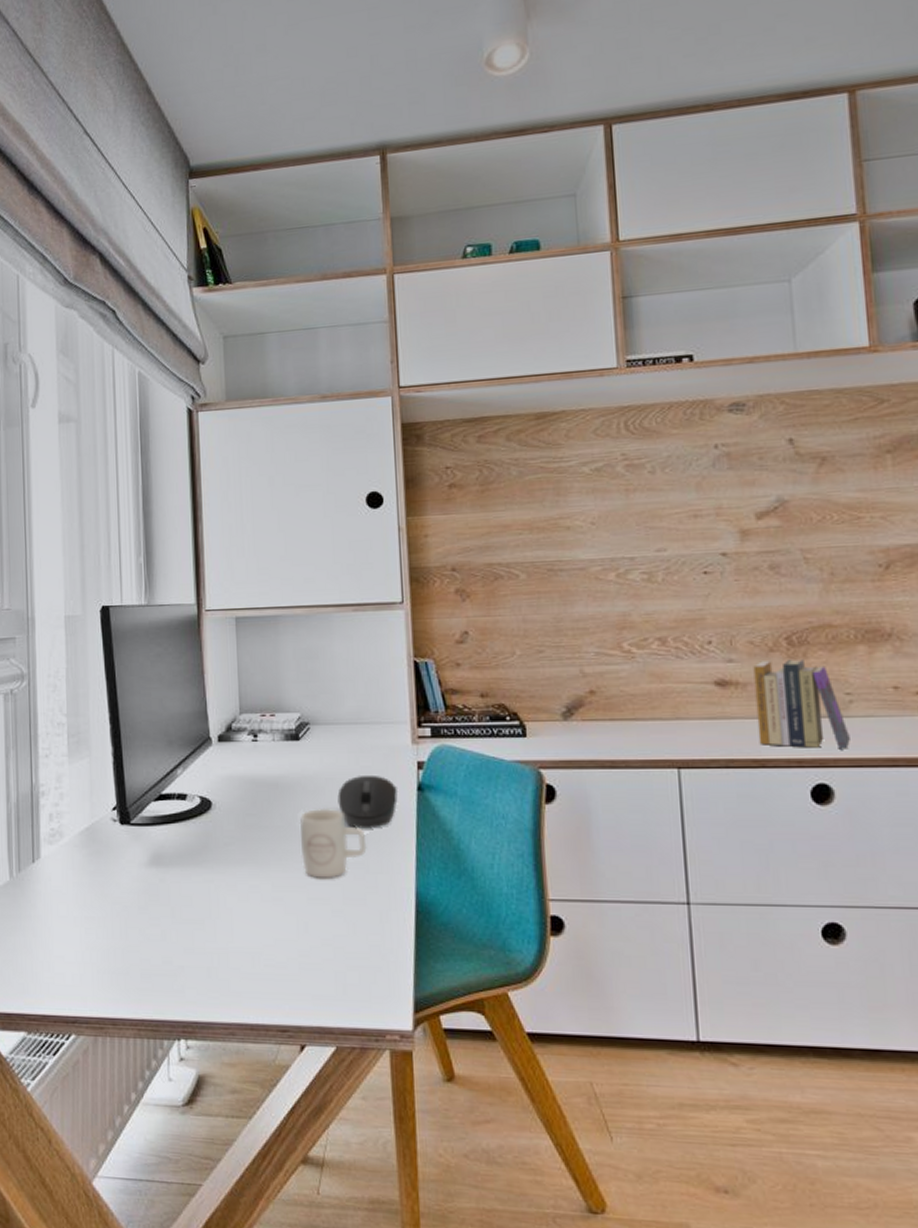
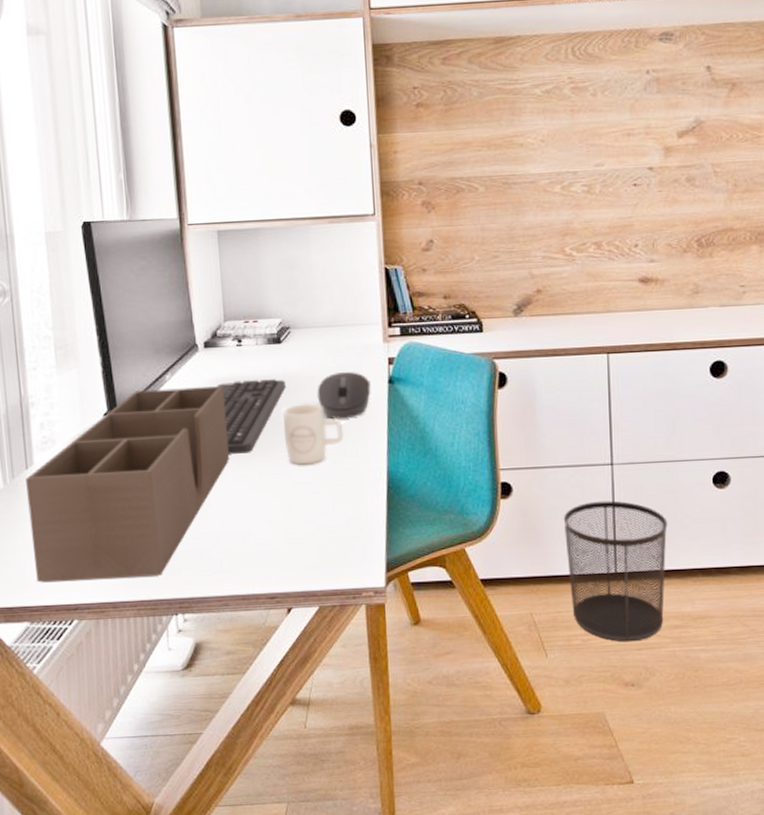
desk organizer: none [32,784,242,993] -> present [26,386,230,582]
computer keyboard: none [230,779,303,861] -> present [217,379,286,454]
waste bin: none [628,948,765,1134] -> present [563,500,668,642]
books: present [753,660,850,749] -> none [670,259,742,332]

